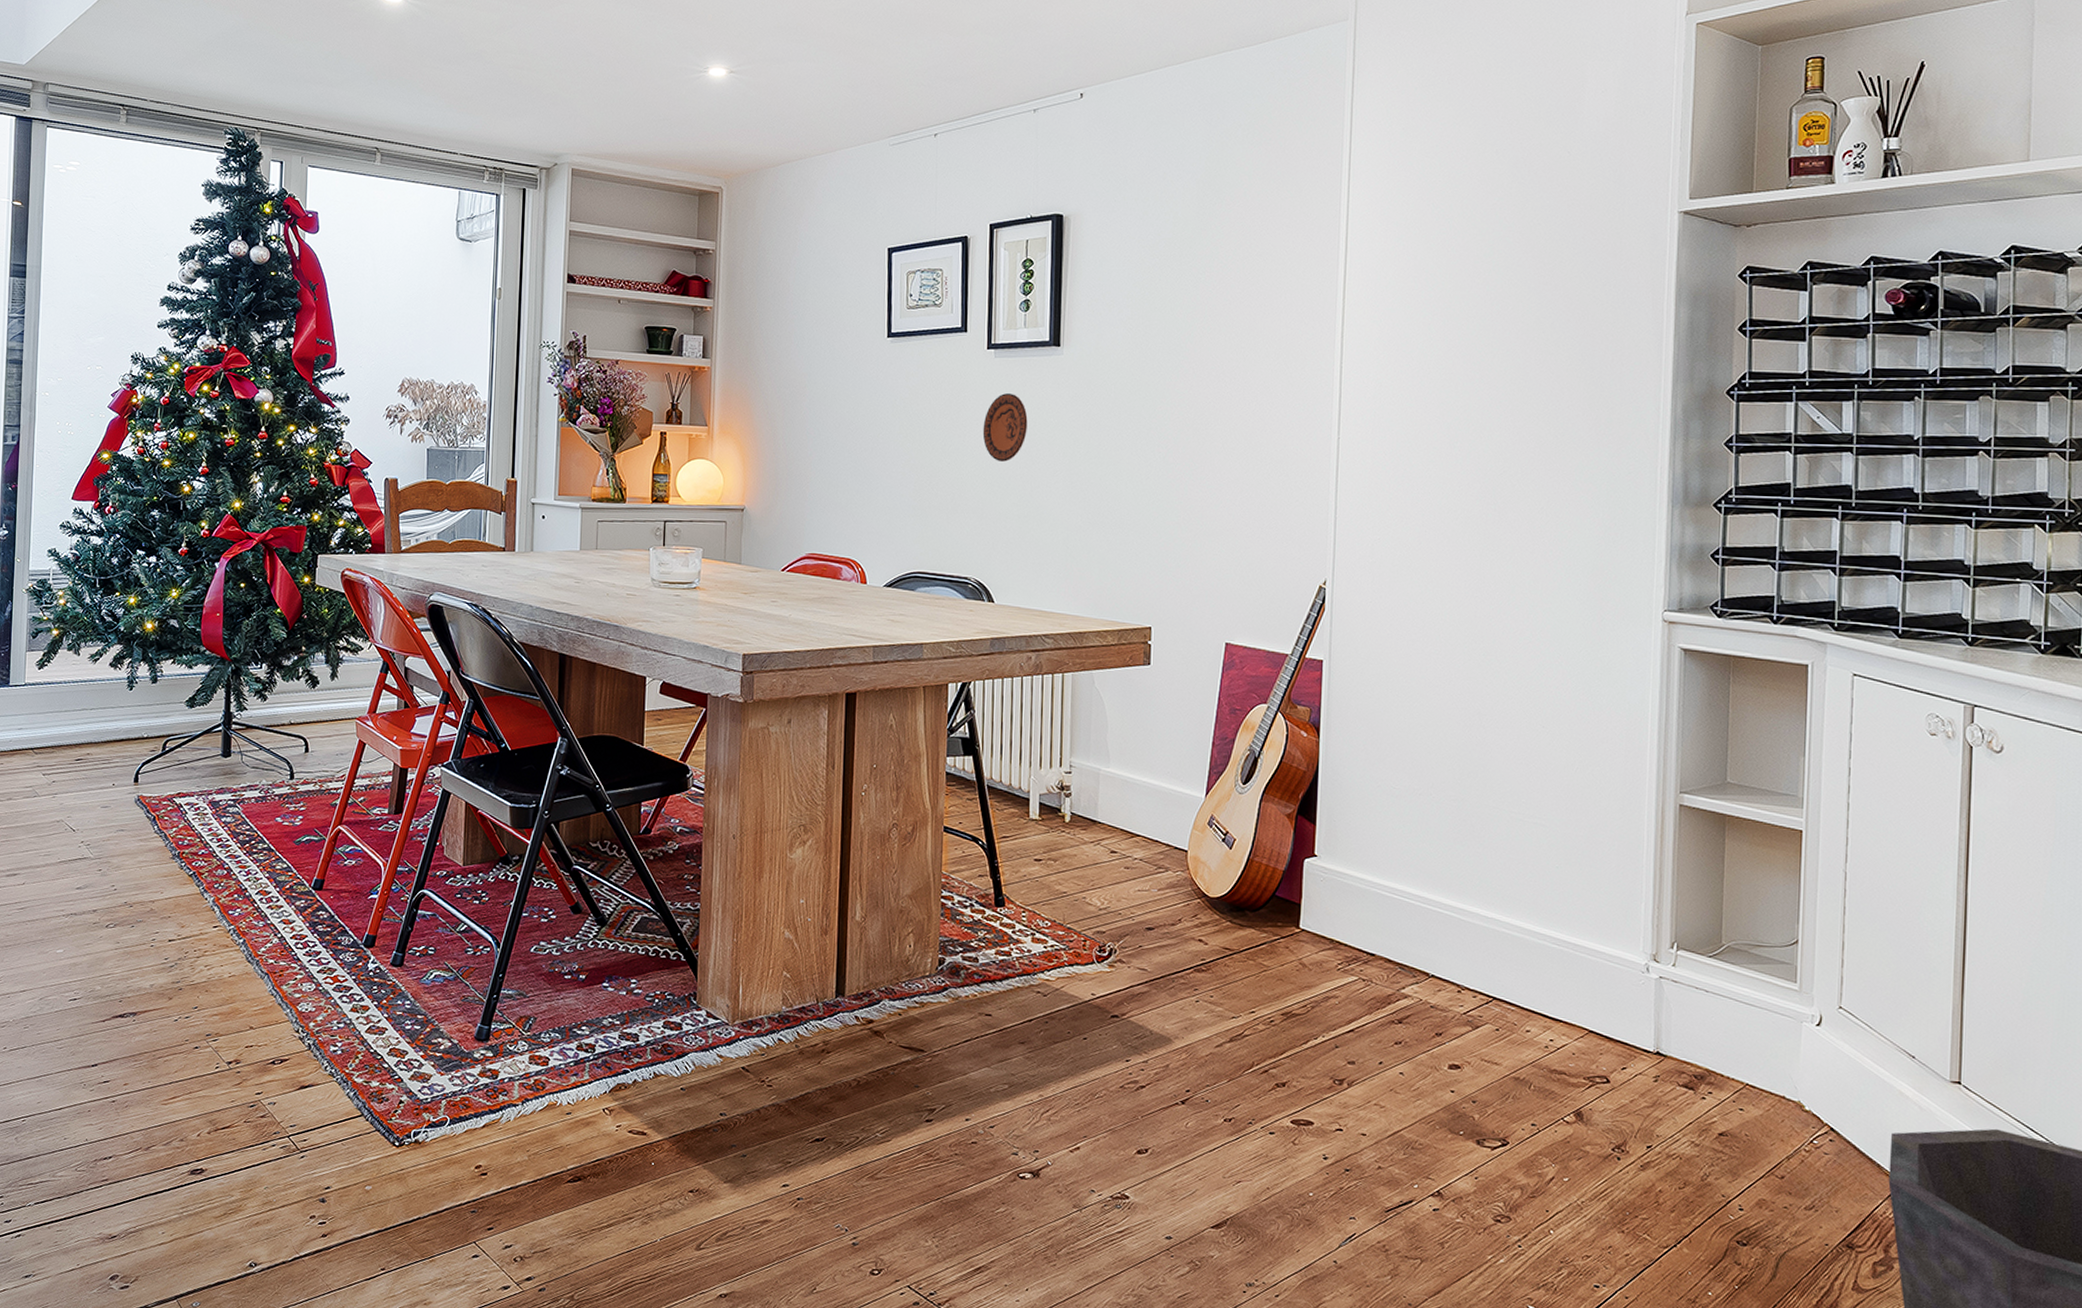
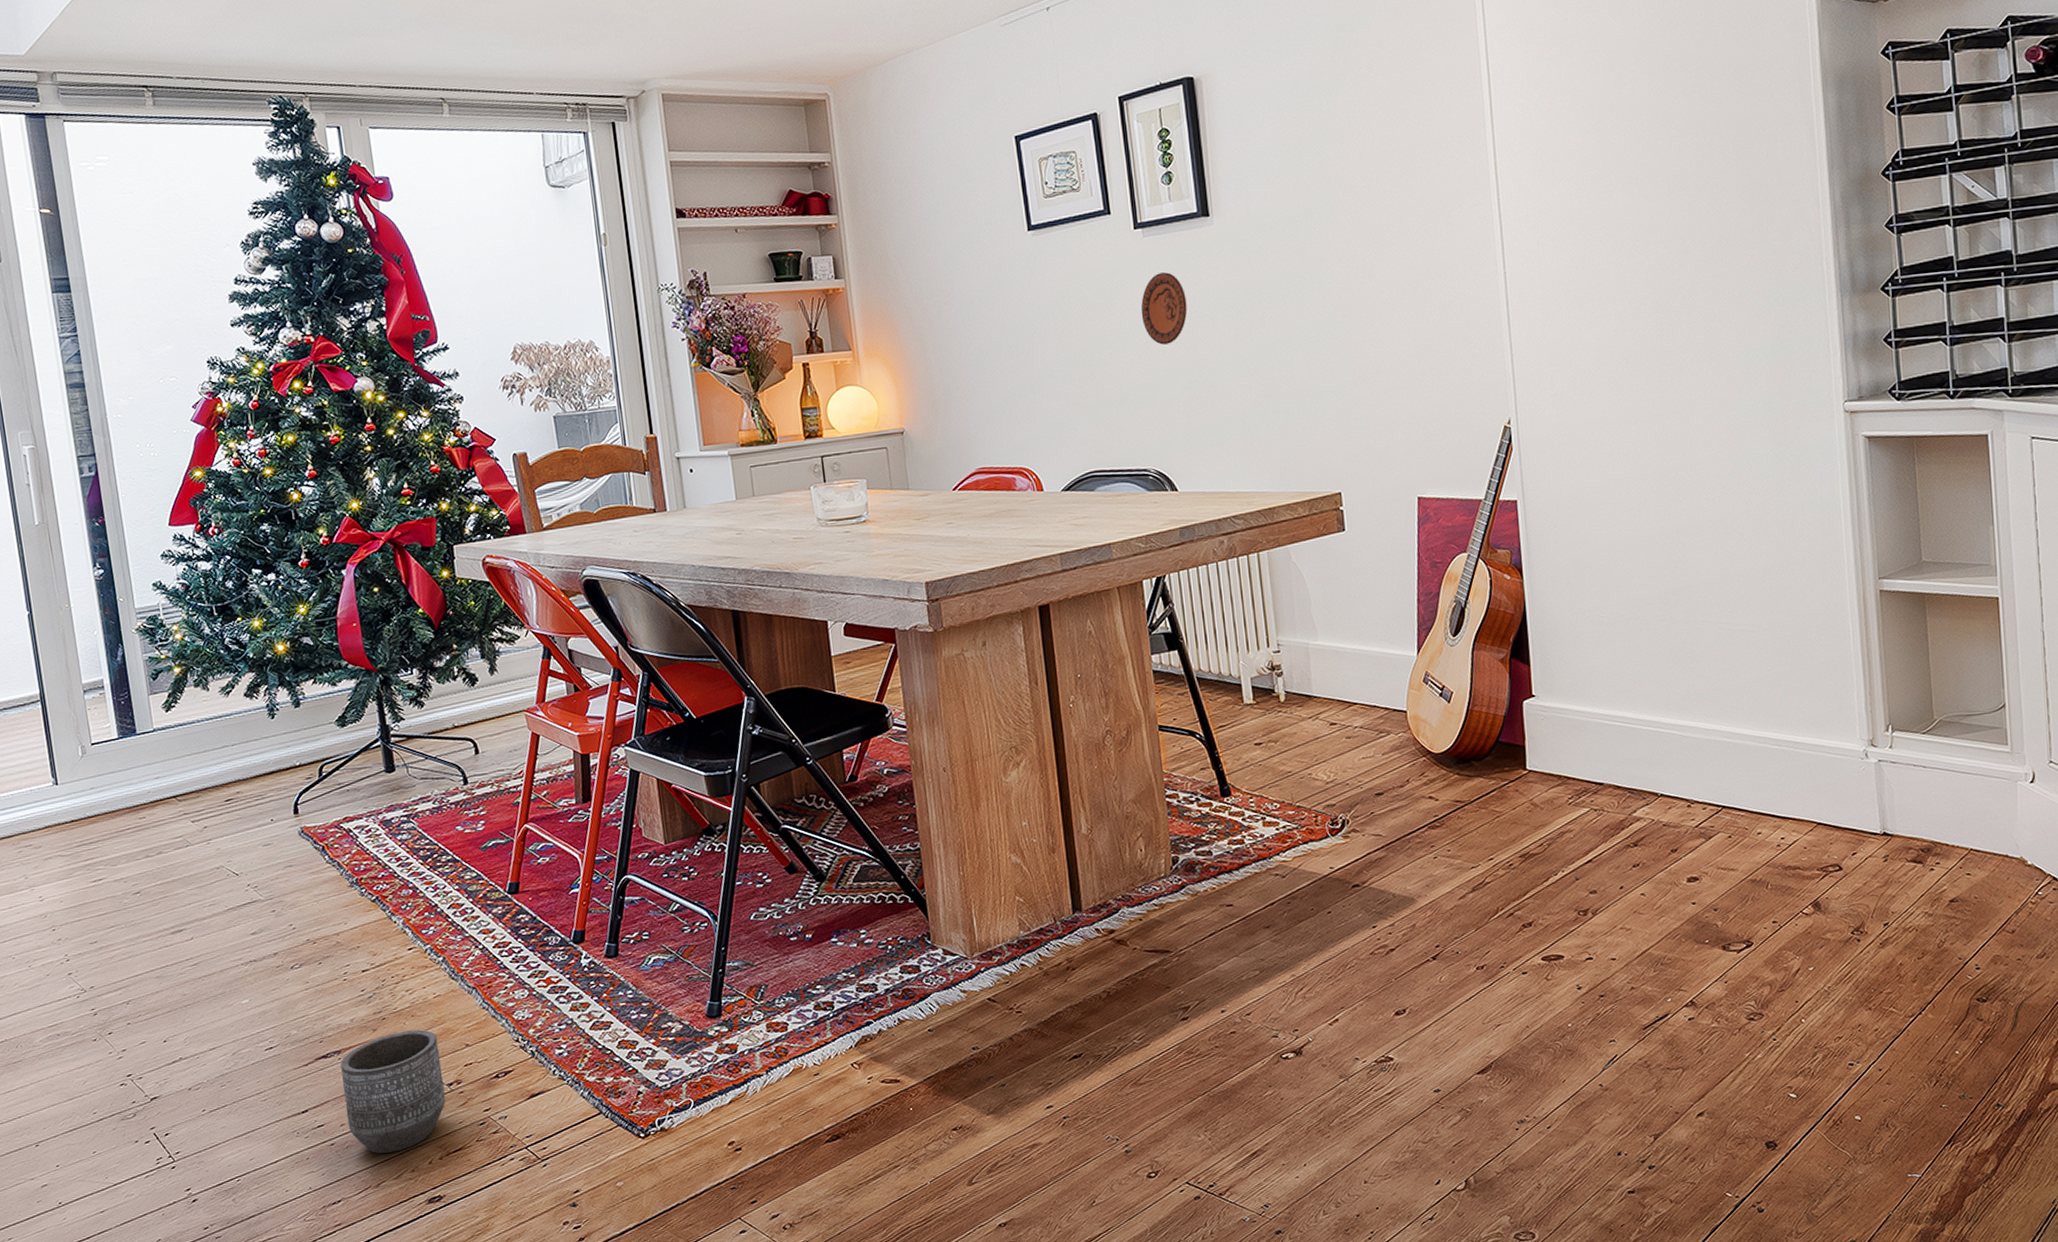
planter: none [131,1004,226,1119] -> present [340,1029,446,1154]

